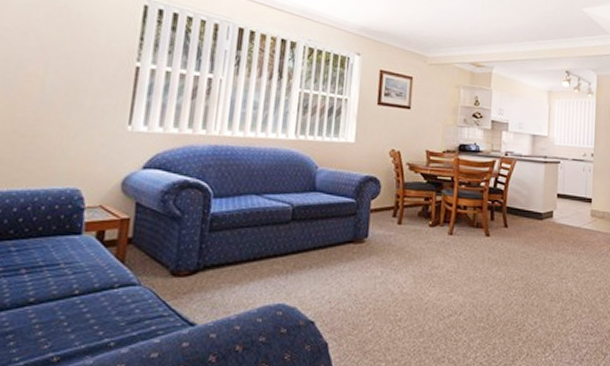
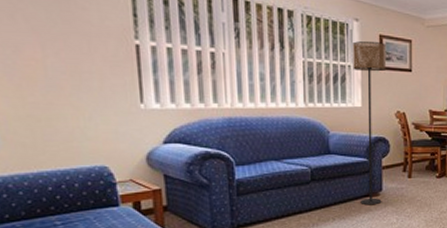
floor lamp: none [342,75,385,254] -> present [352,41,385,206]

